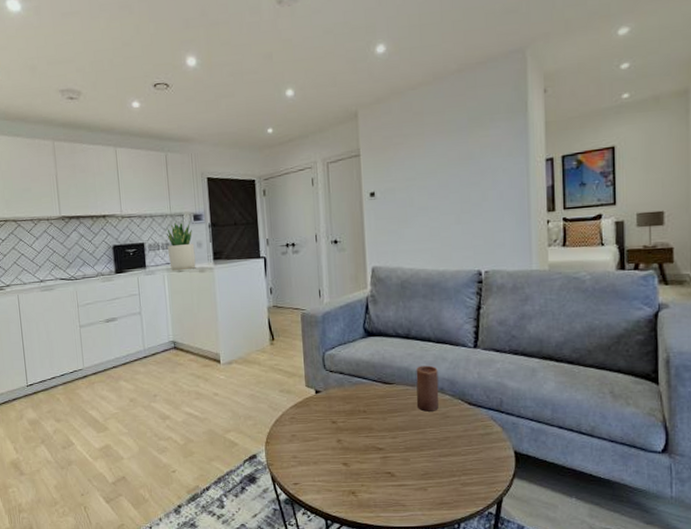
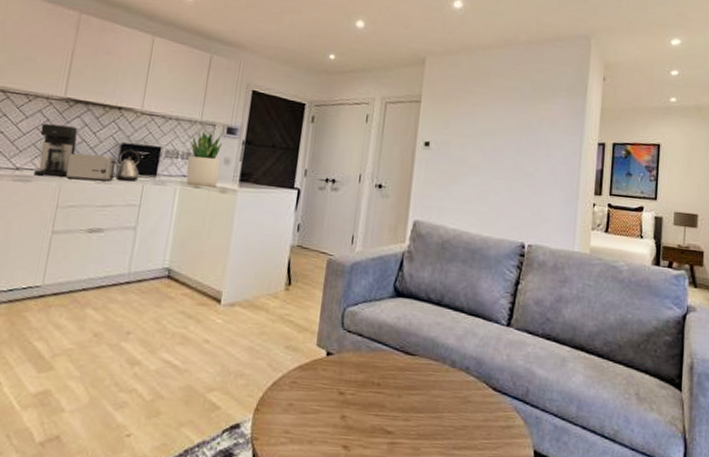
coffee maker: none [49,239,80,285] -> present [34,123,78,178]
toaster: none [75,257,114,284] -> present [65,152,118,183]
kettle: none [111,249,133,277] -> present [114,149,141,183]
candle: present [416,365,439,412] -> none [437,338,466,394]

